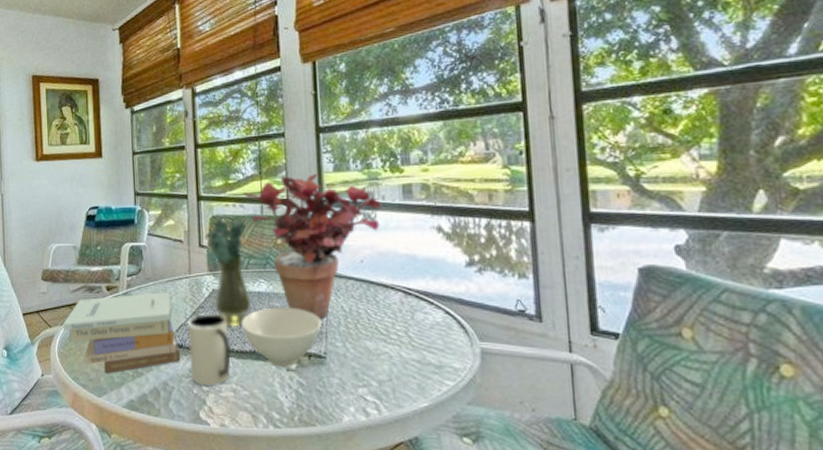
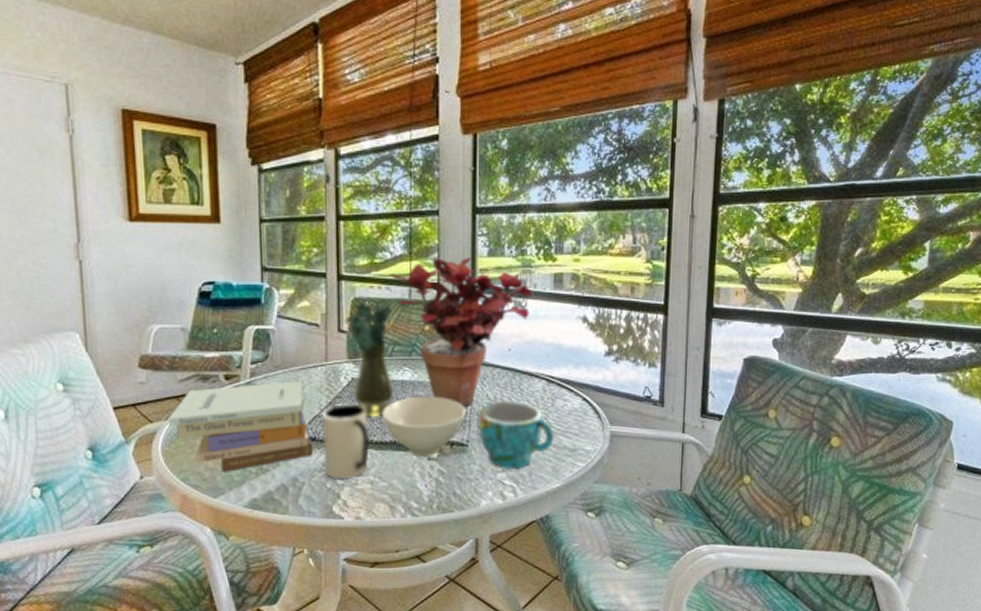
cup: none [334,313,417,385] -> present [478,400,554,470]

